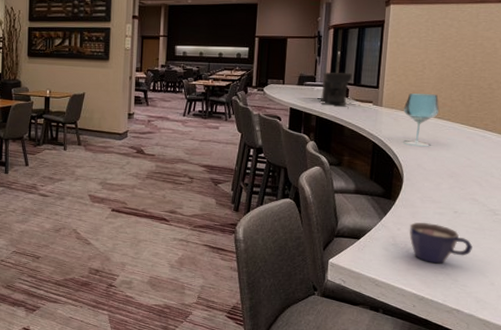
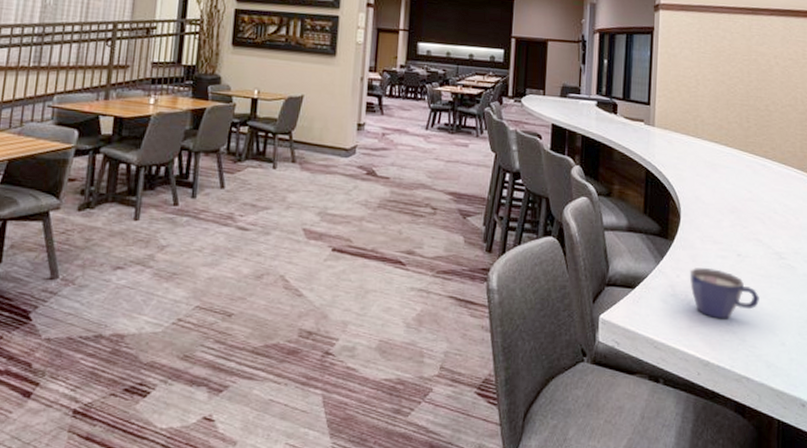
coffee maker: present [319,72,353,109] -> none [585,83,621,128]
wine glass: present [402,93,440,147] -> none [678,112,716,176]

